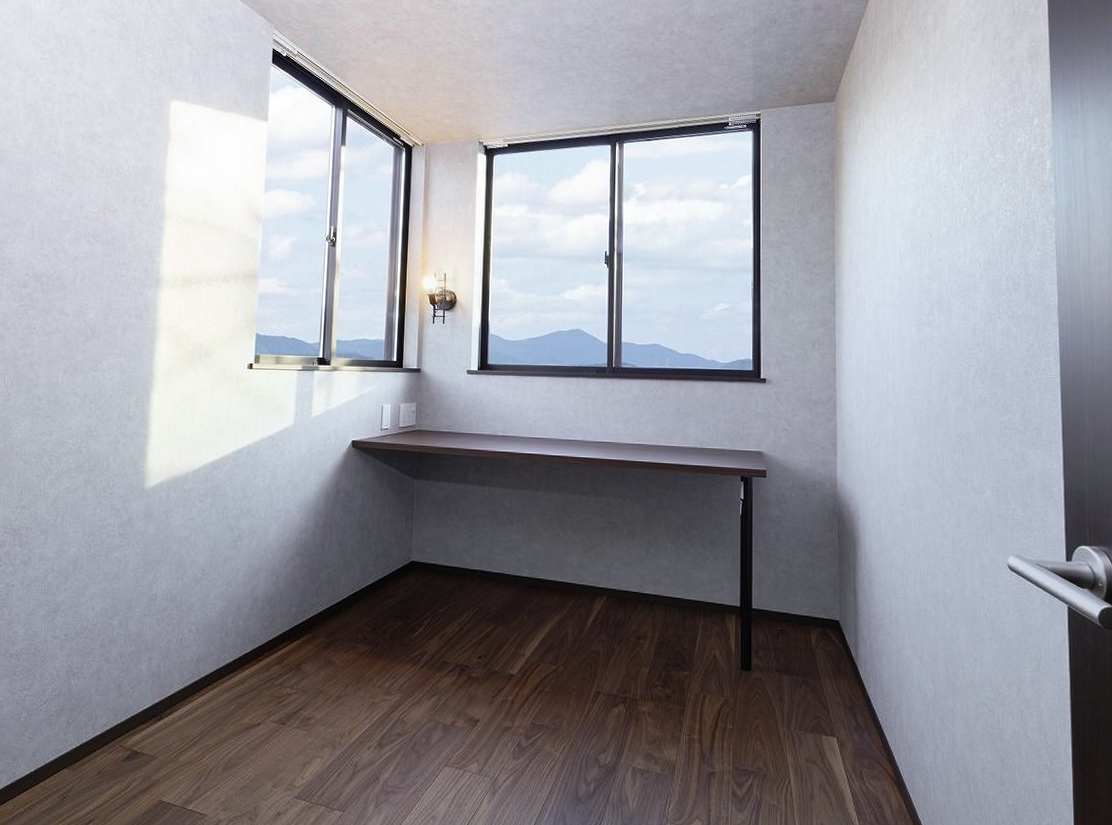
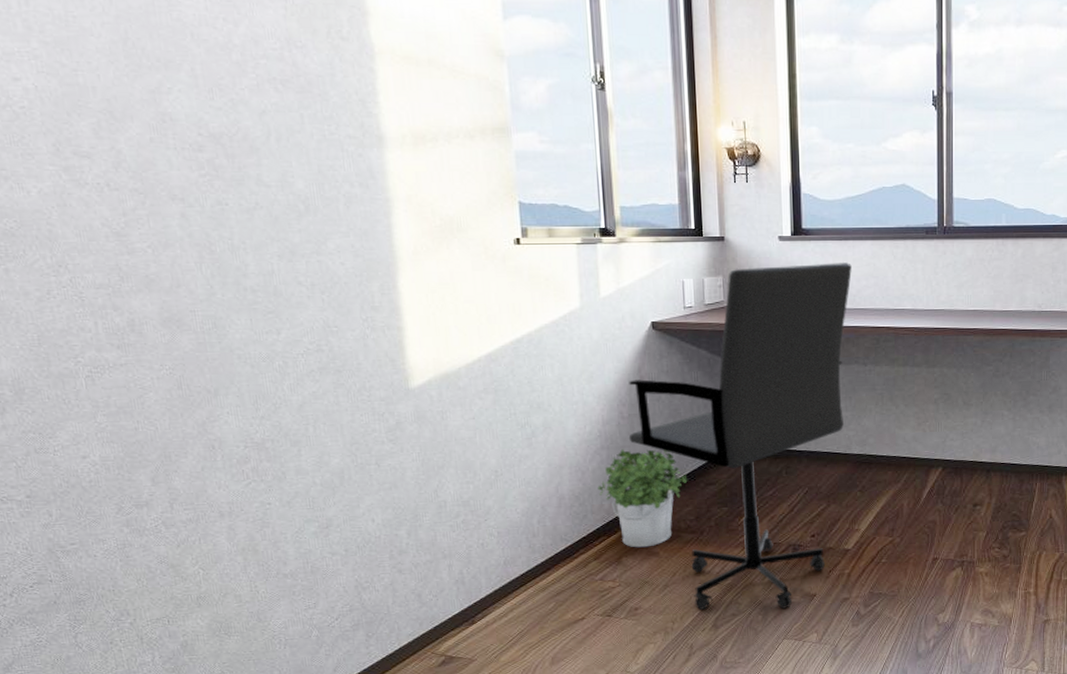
potted plant: none [288,557,369,656] -> present [597,449,688,548]
office chair: none [321,395,529,733] -> present [628,262,852,610]

